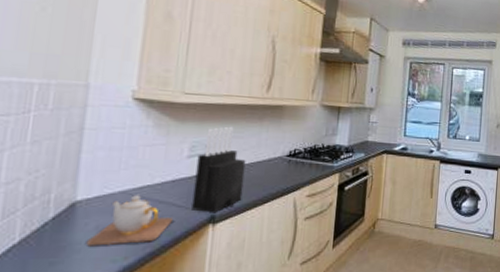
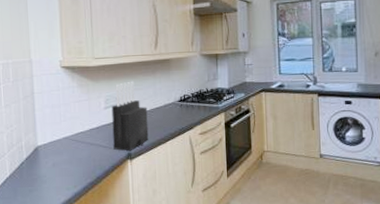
teapot: present [86,195,172,247] -> none [48,140,102,178]

